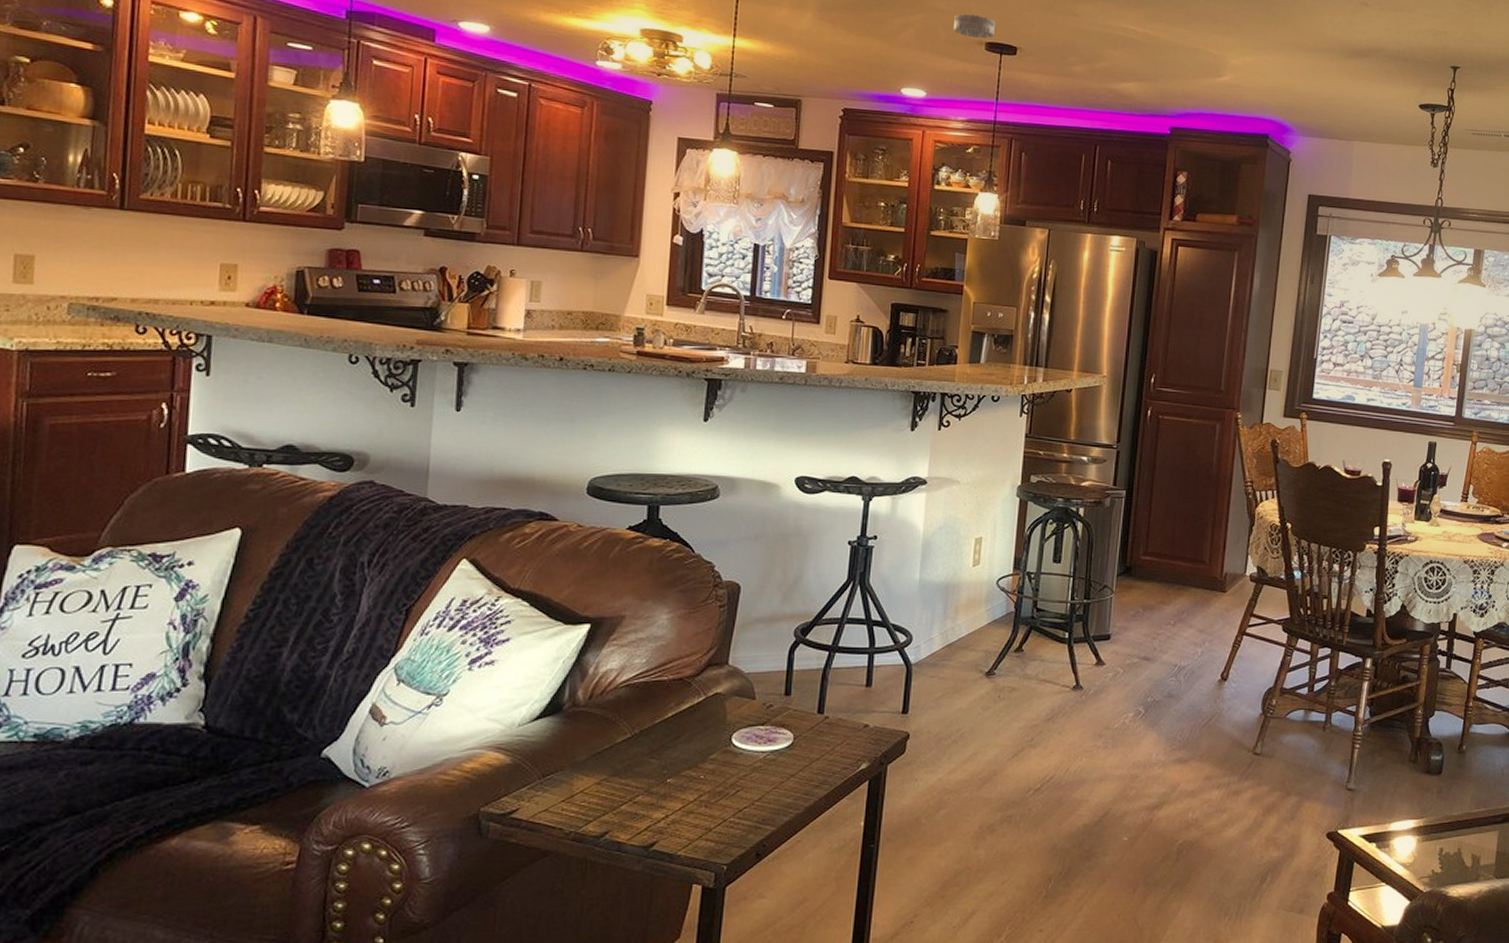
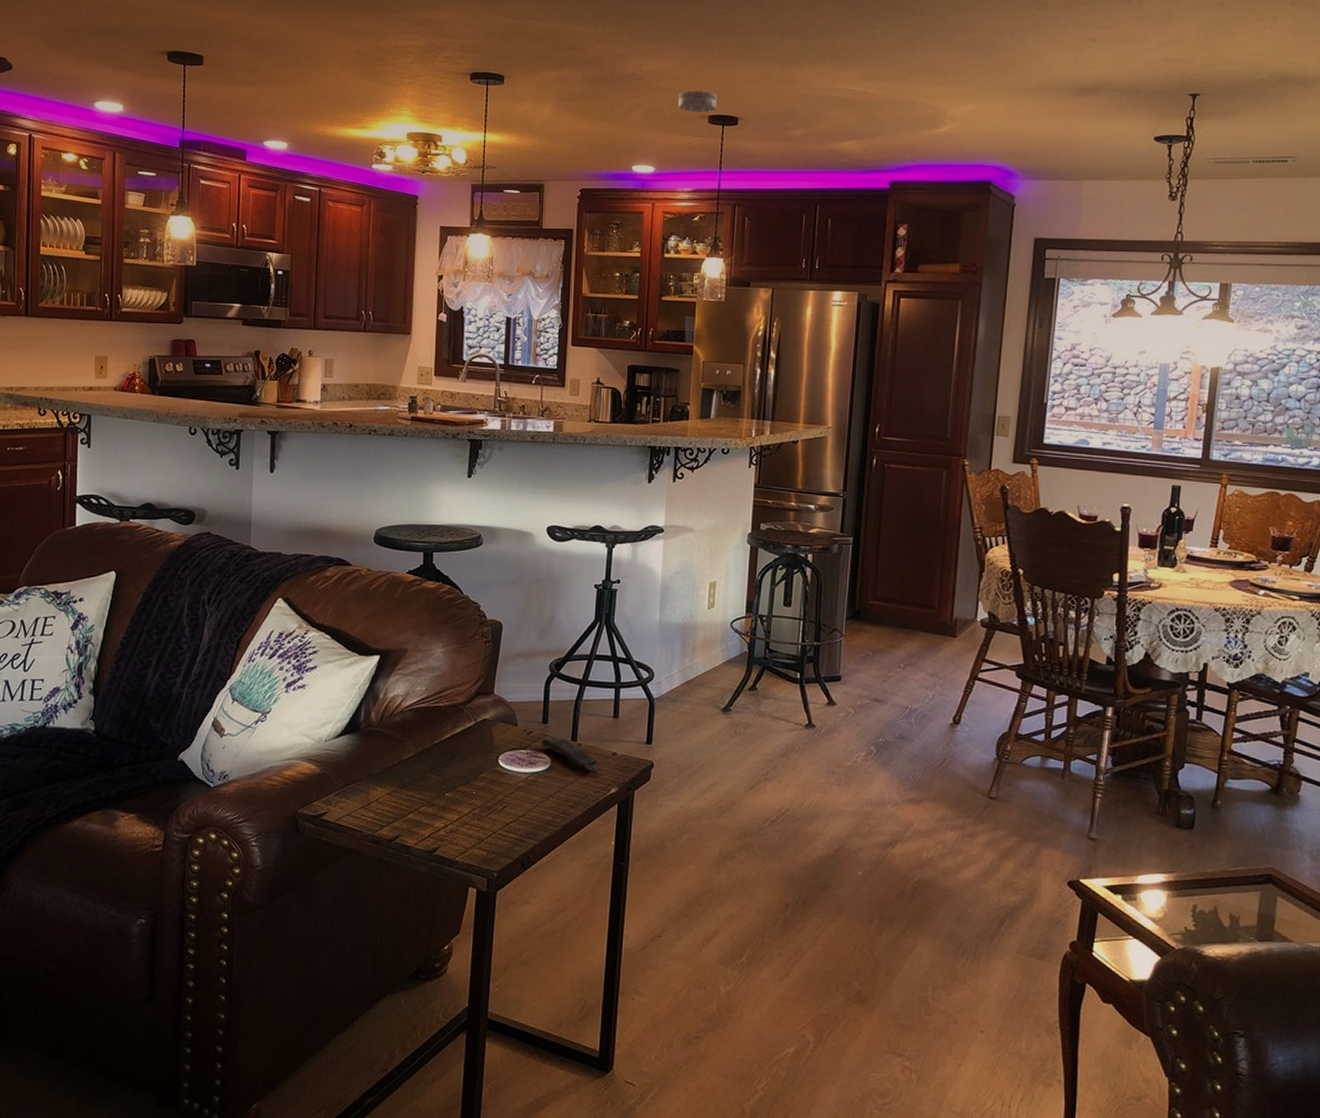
remote control: none [782,710,848,746] -> present [541,737,599,771]

